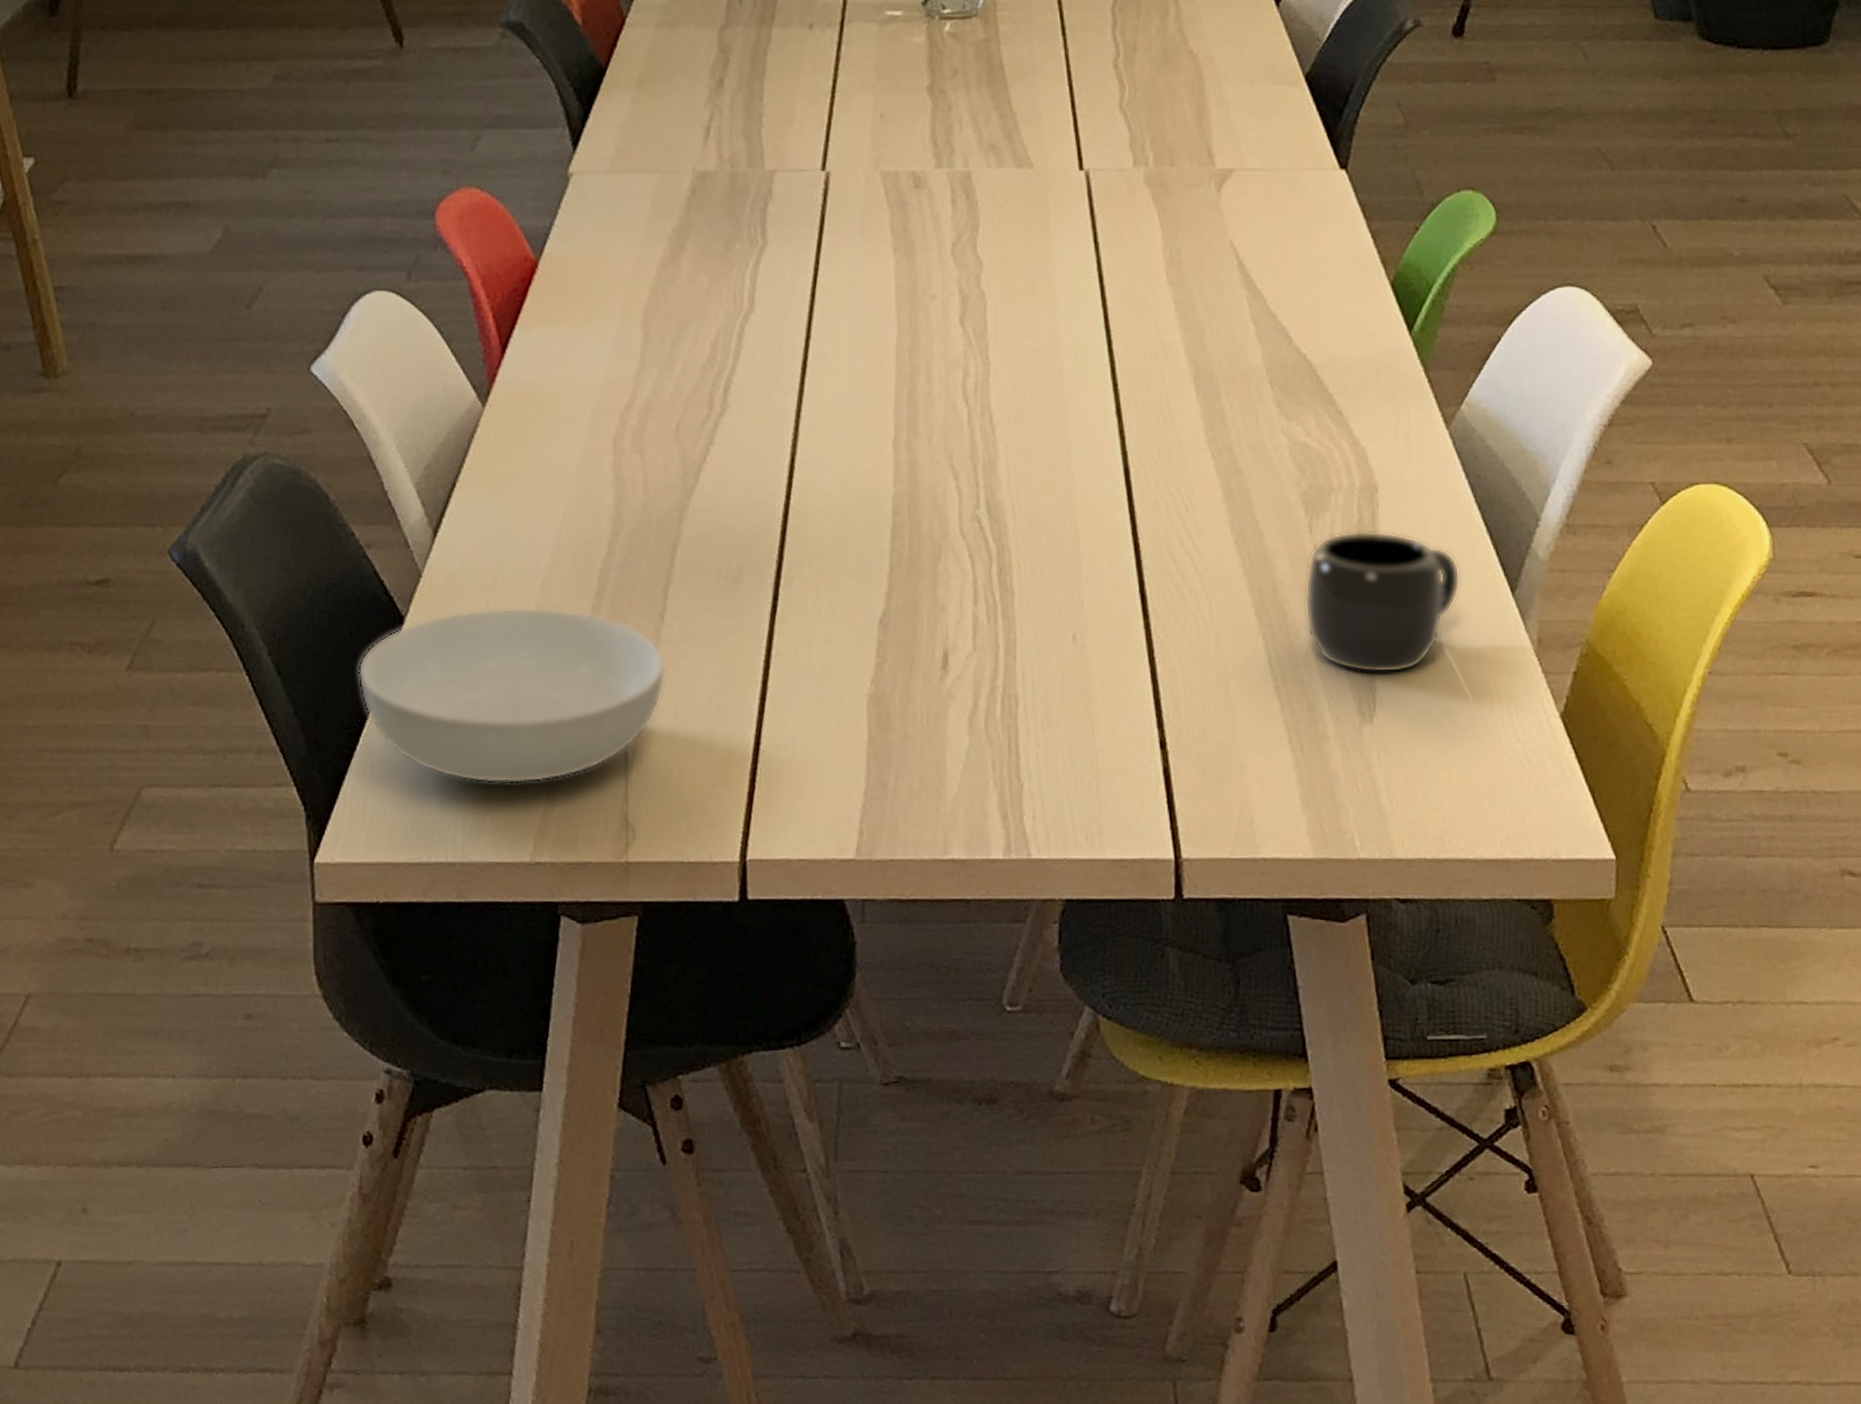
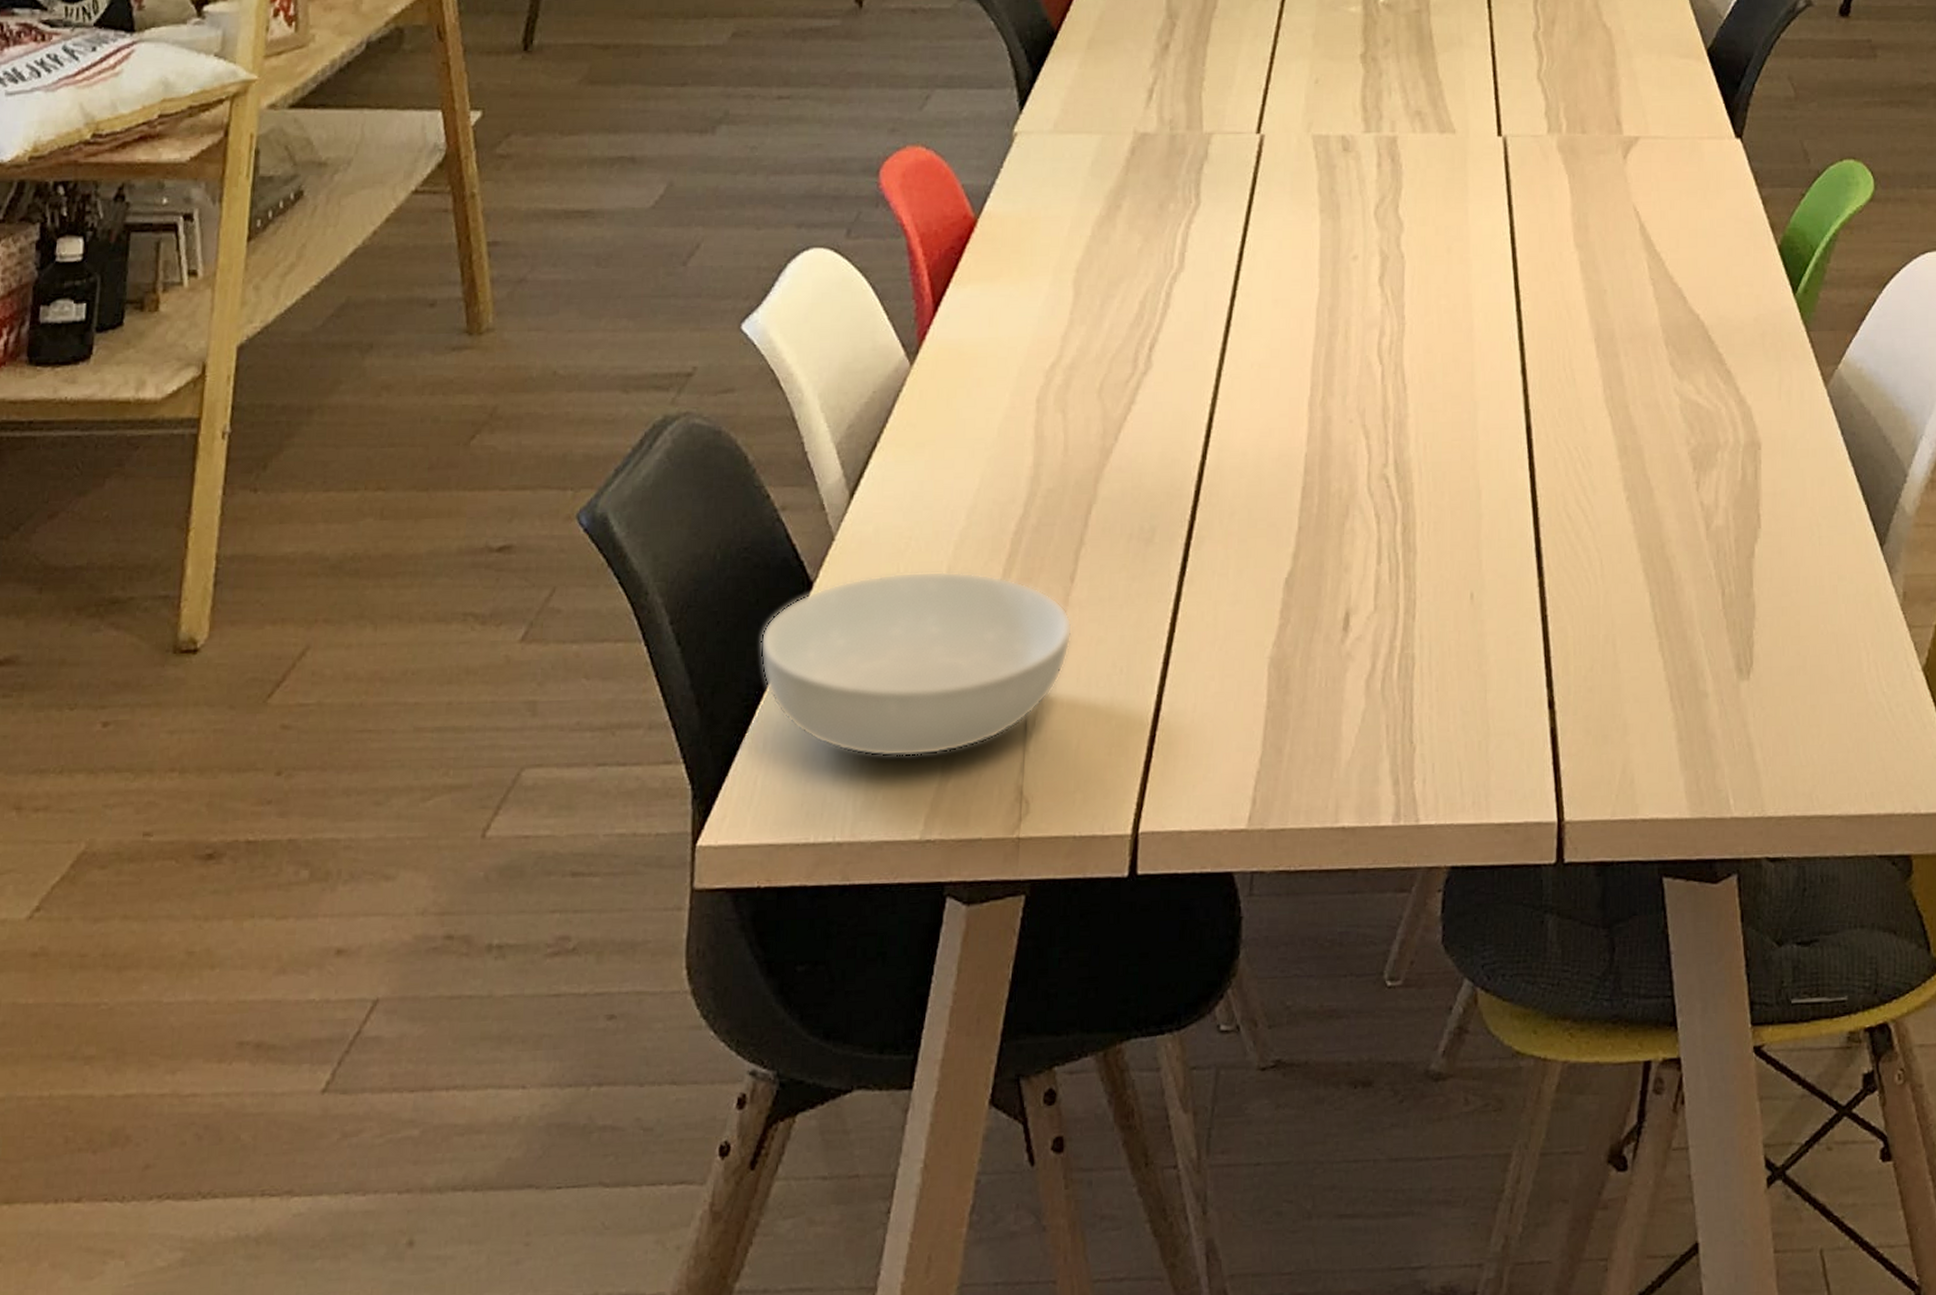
mug: present [1304,531,1460,674] -> none [1690,487,1834,629]

